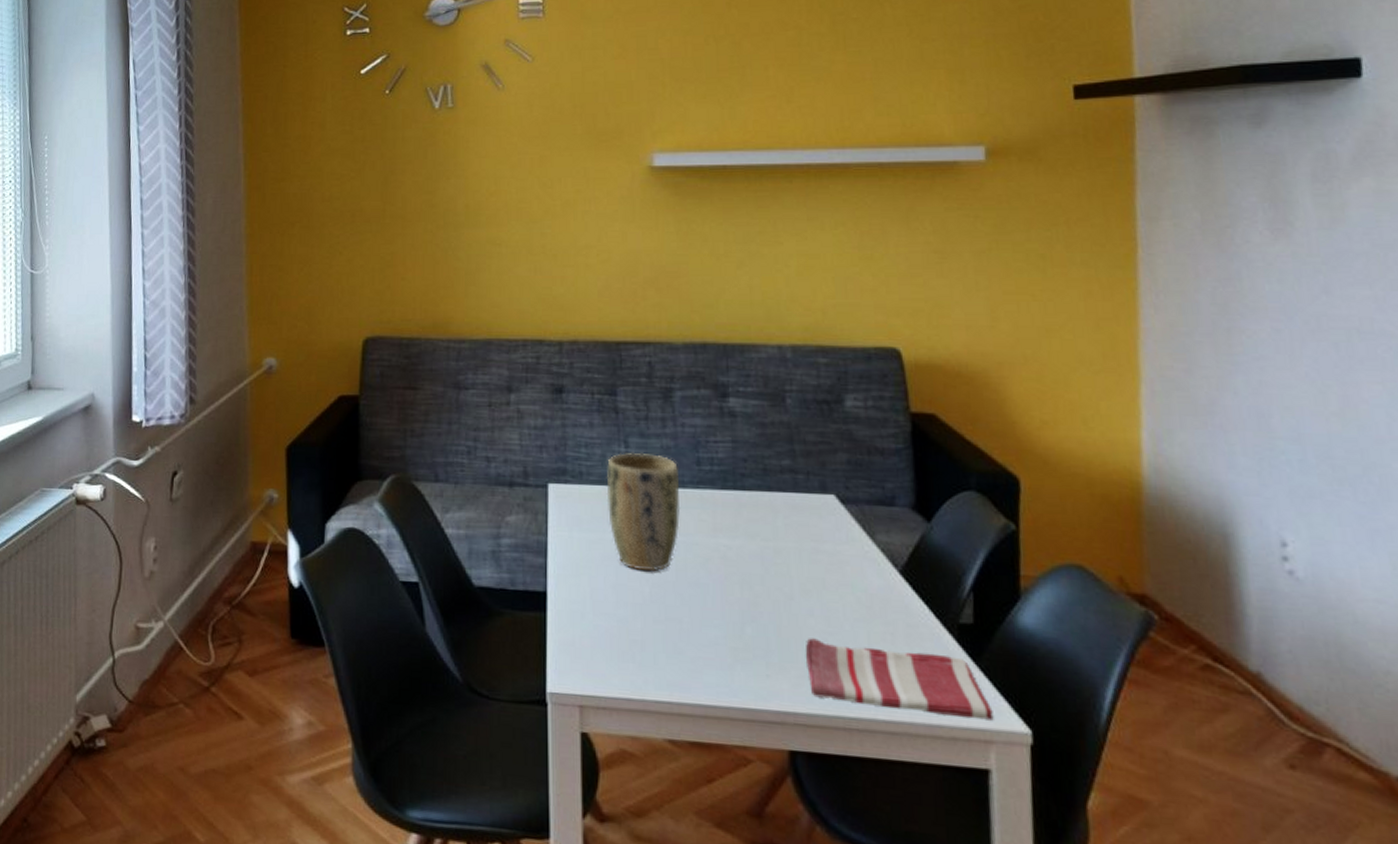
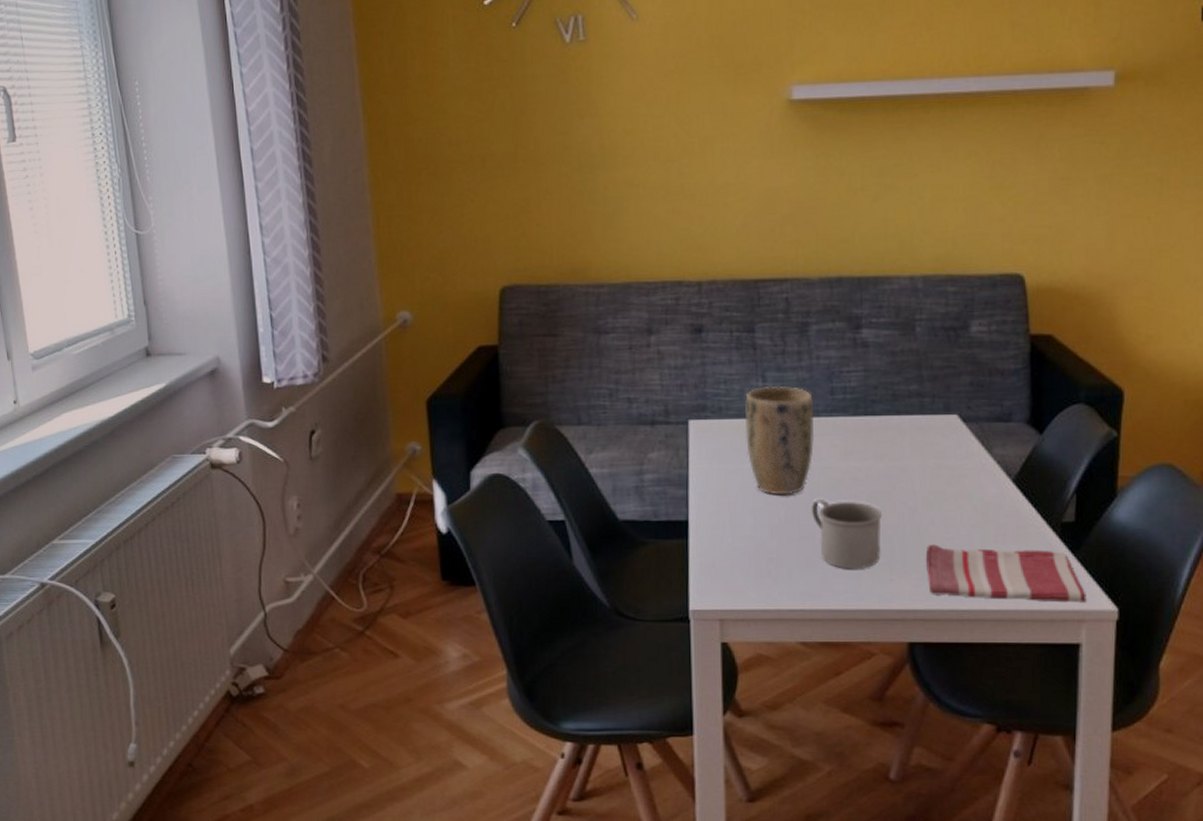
mug: none [677,578,755,660] -> present [811,499,882,569]

